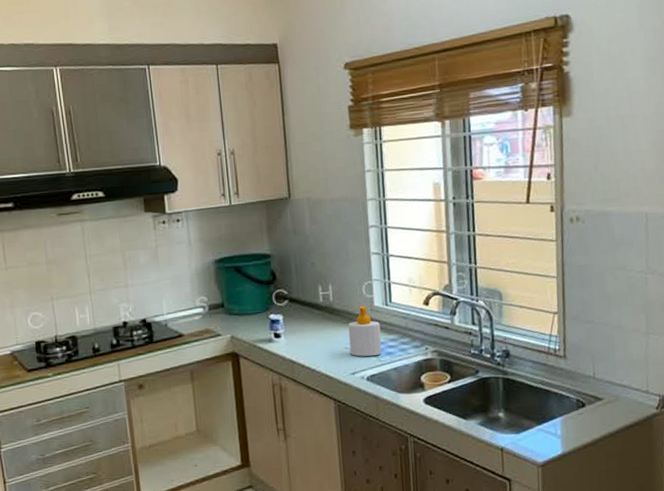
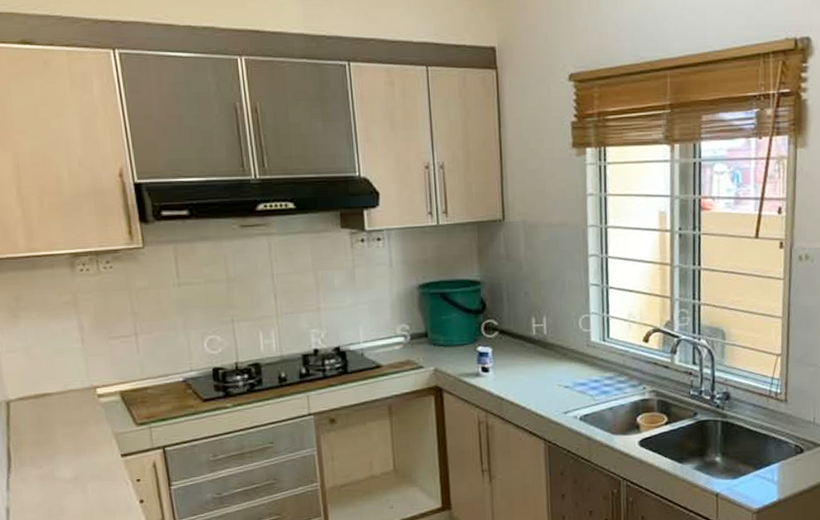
soap bottle: present [348,306,382,357] -> none [562,341,598,395]

